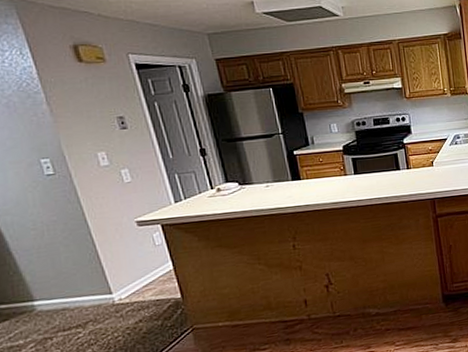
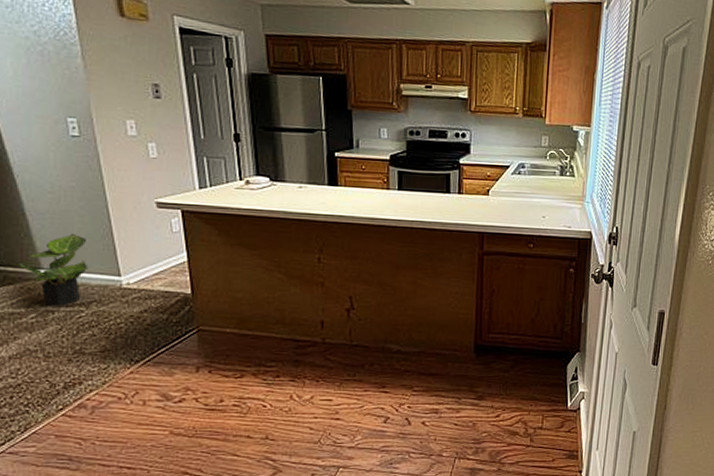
potted plant: none [10,263,80,334] -> present [17,234,89,306]

